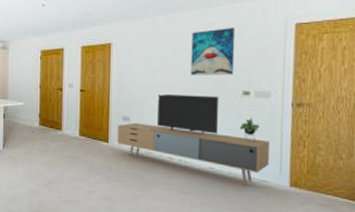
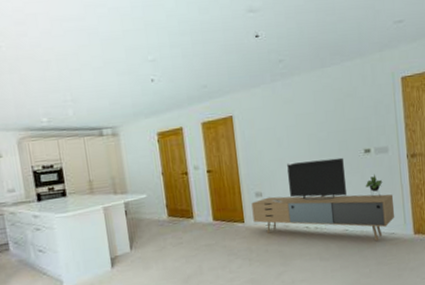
wall art: present [191,27,236,76] -> none [311,86,354,140]

